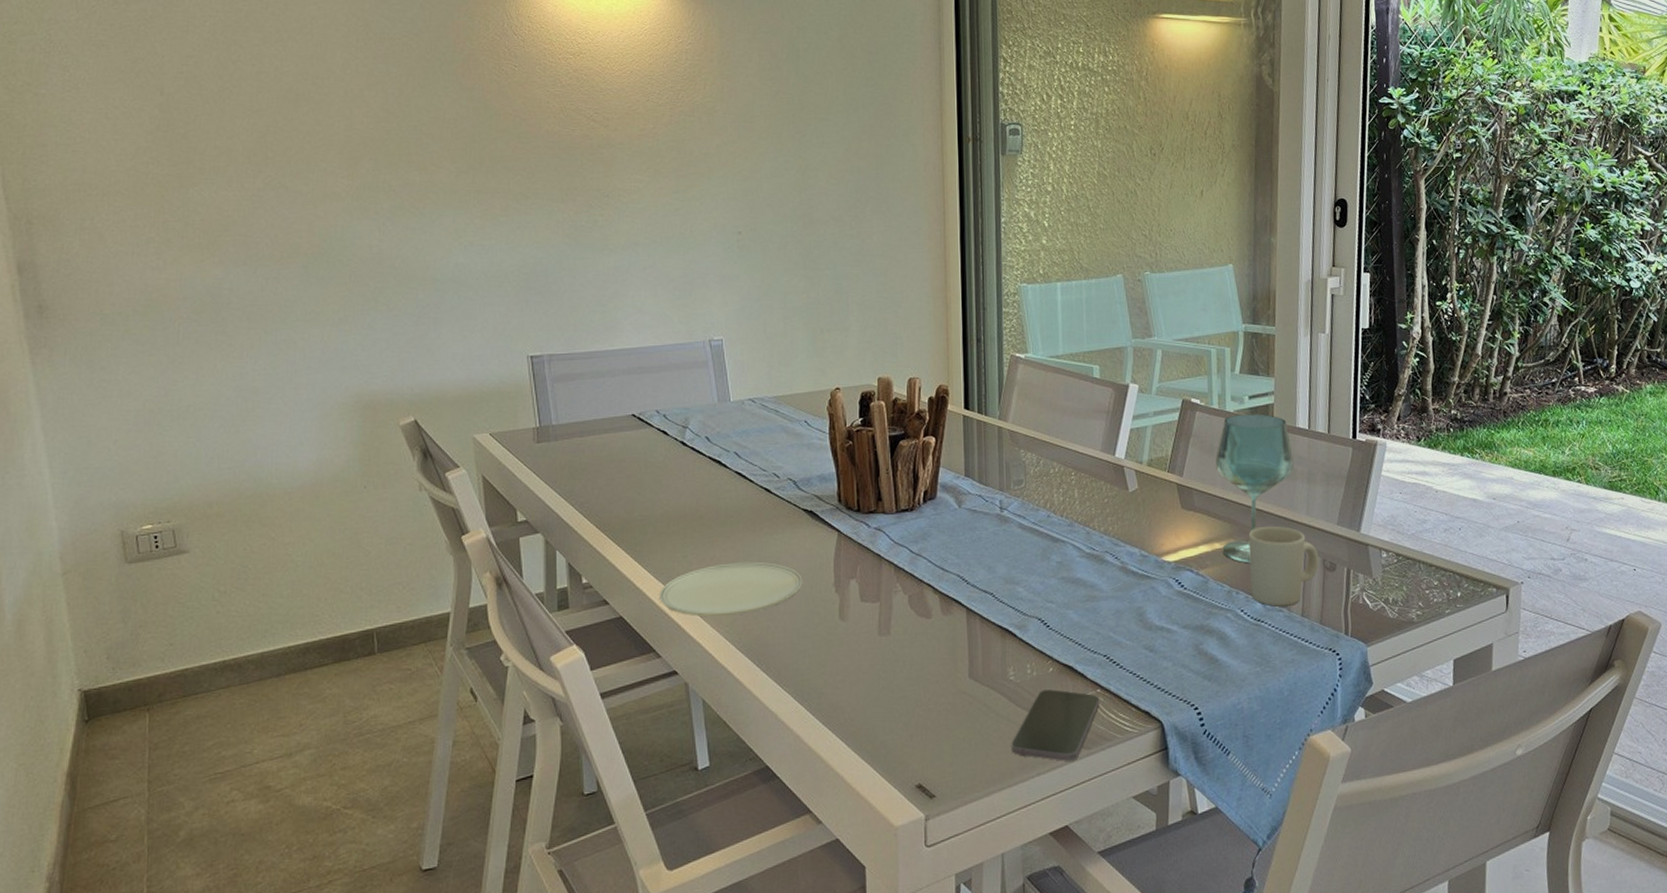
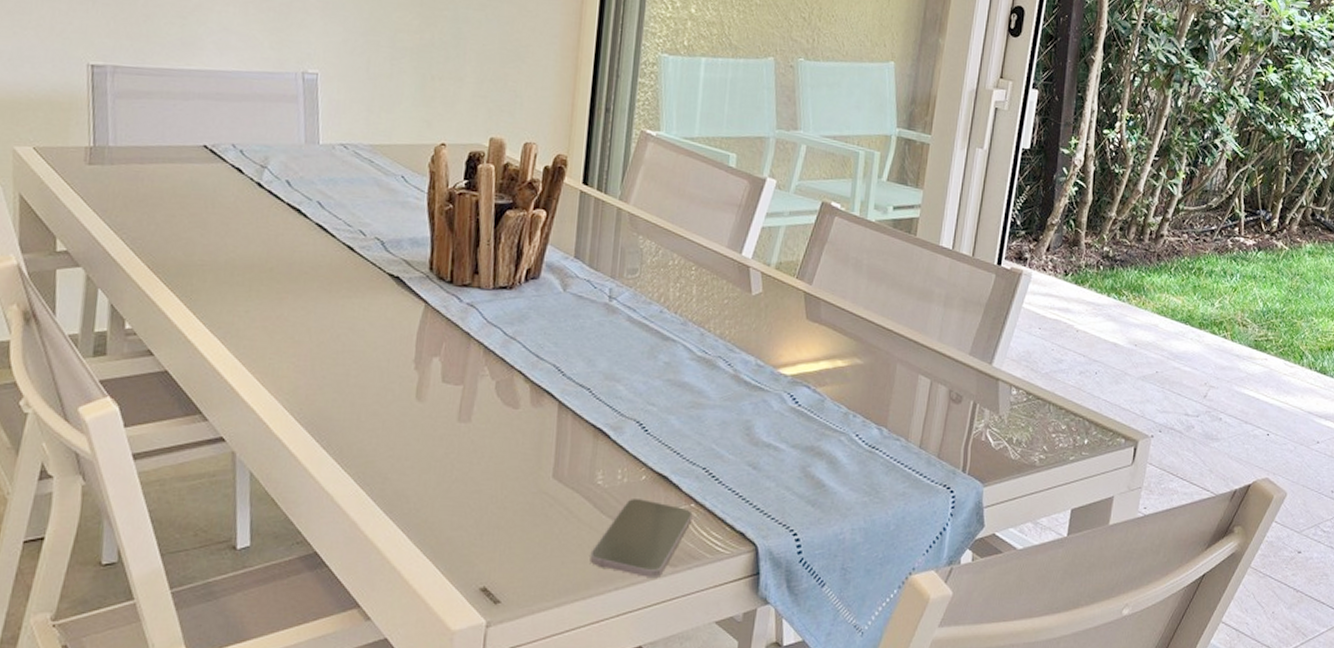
plate: present [660,561,803,617] -> none [213,324,380,383]
wine glass: present [1215,414,1294,564] -> none [844,225,932,386]
mug: present [1248,525,1320,607] -> none [869,347,946,435]

